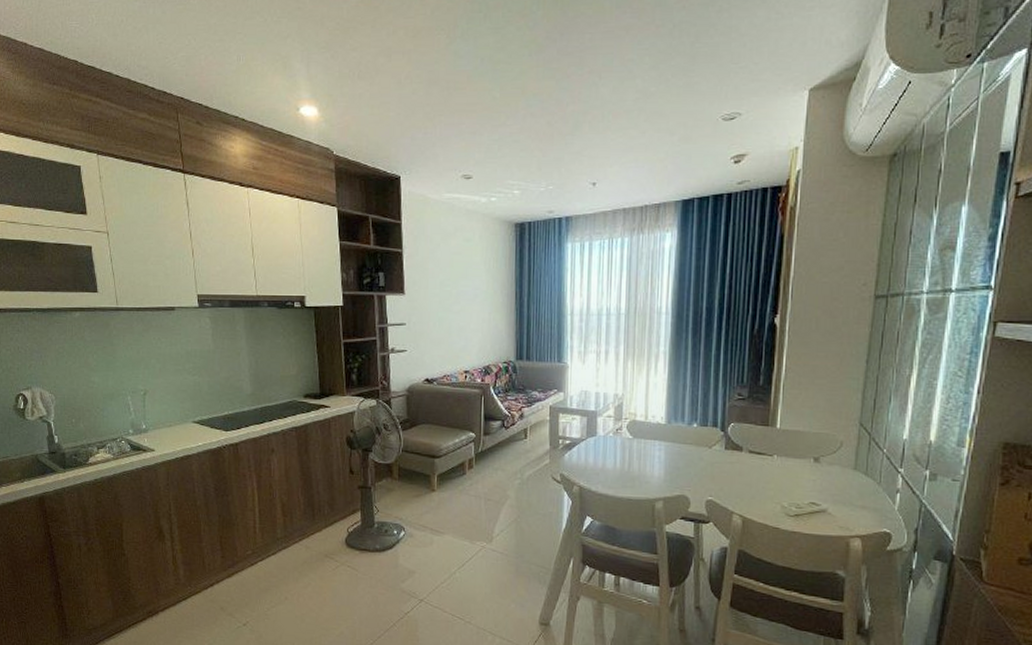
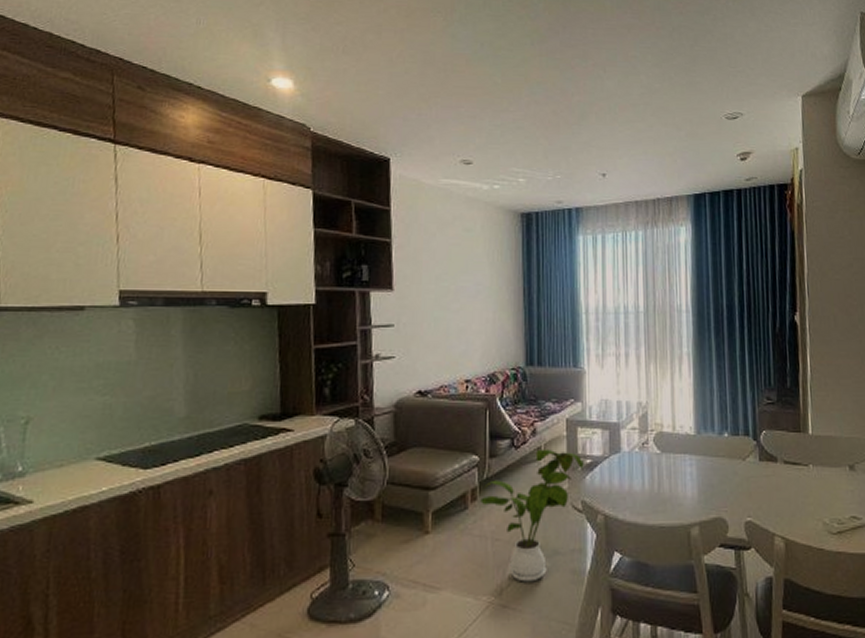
house plant: none [476,430,564,534] -> present [480,449,584,582]

